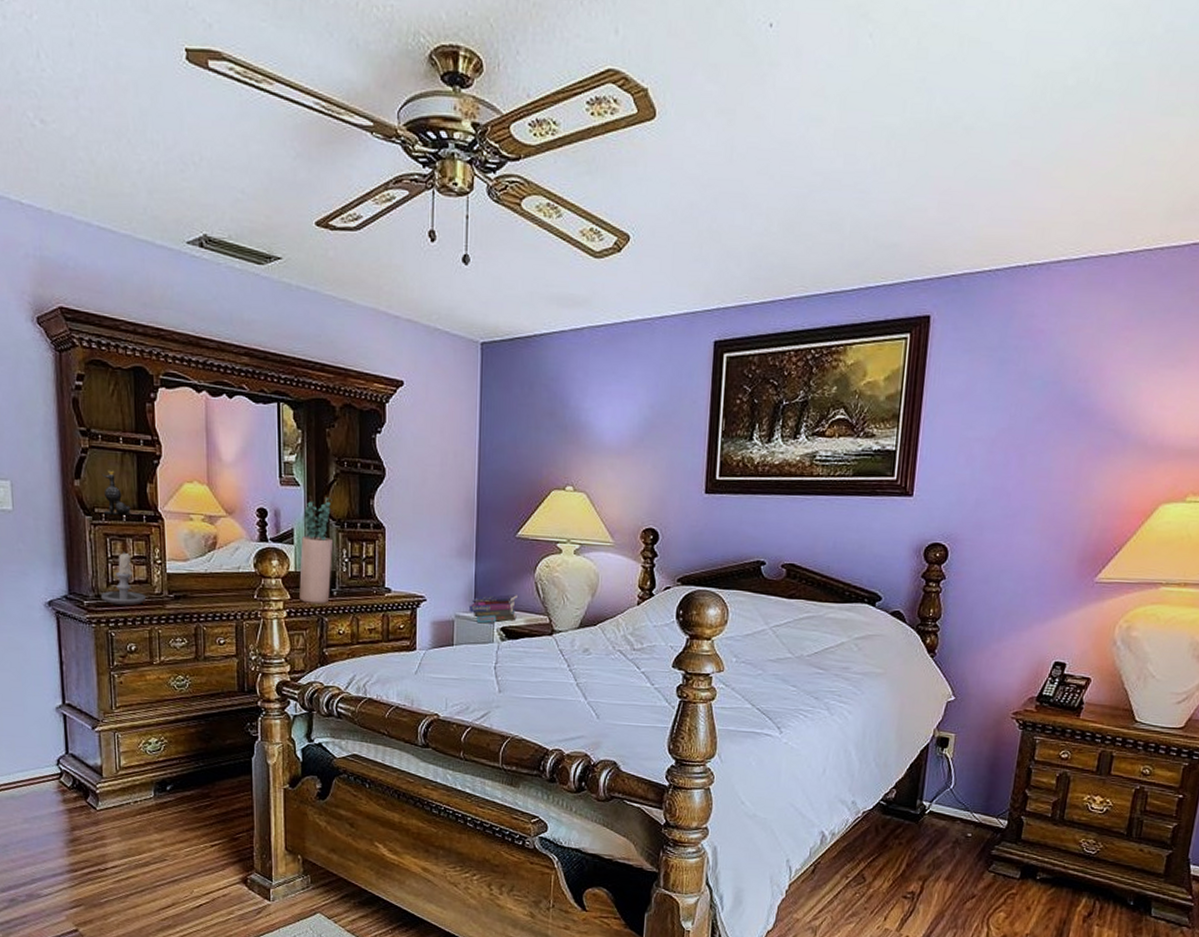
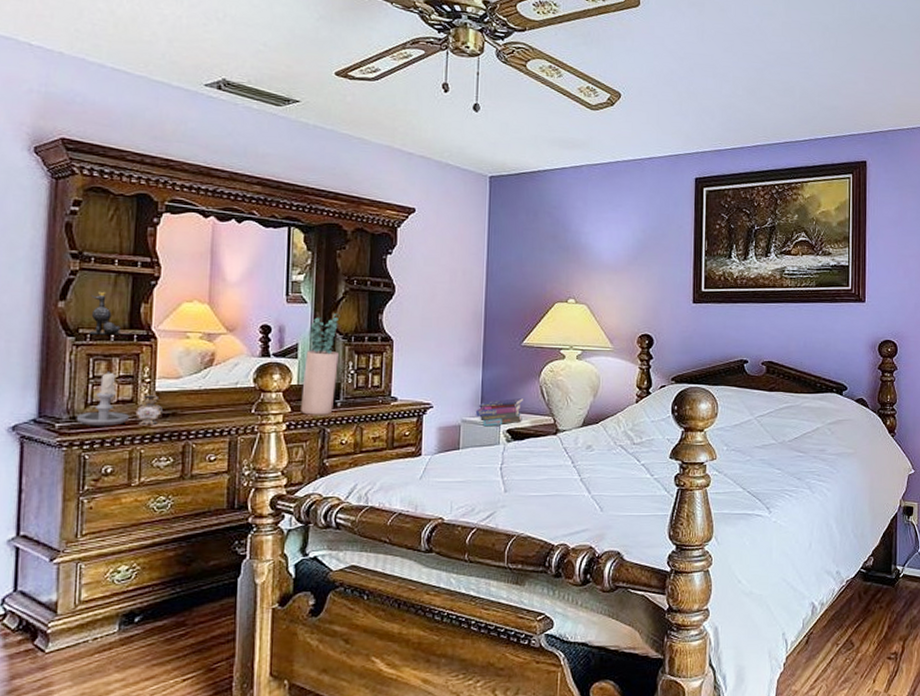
perfume bottle: none [151,576,176,607] -> present [135,395,164,426]

